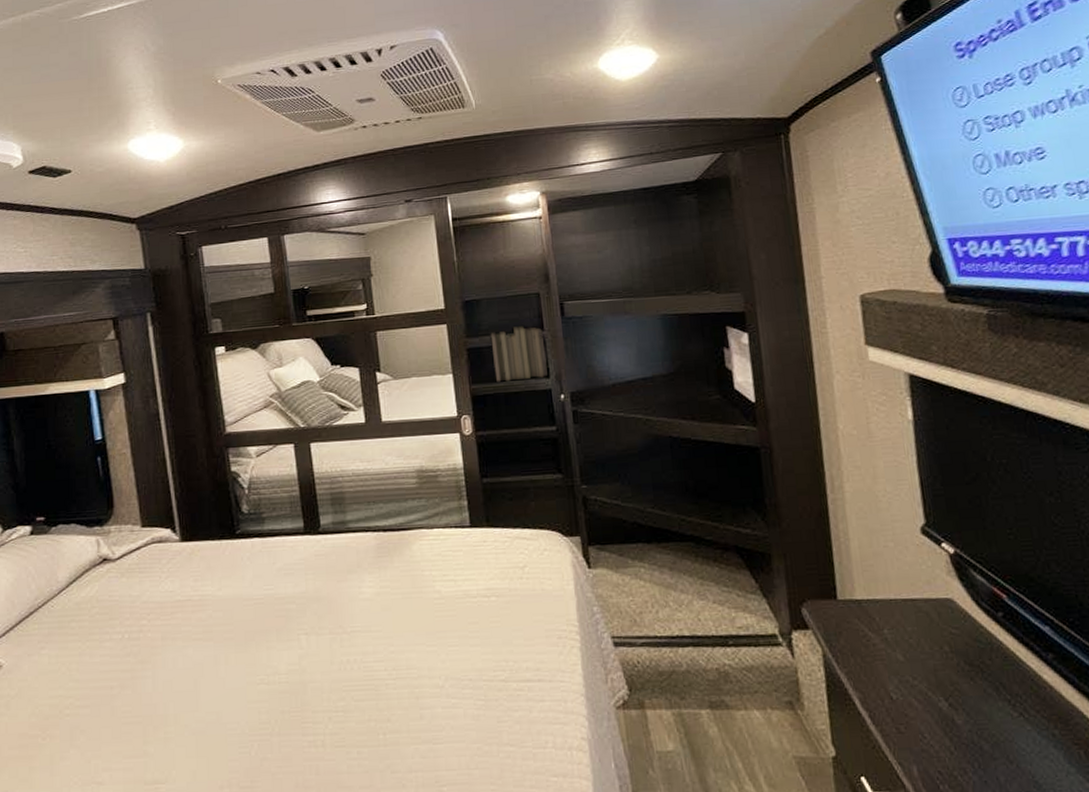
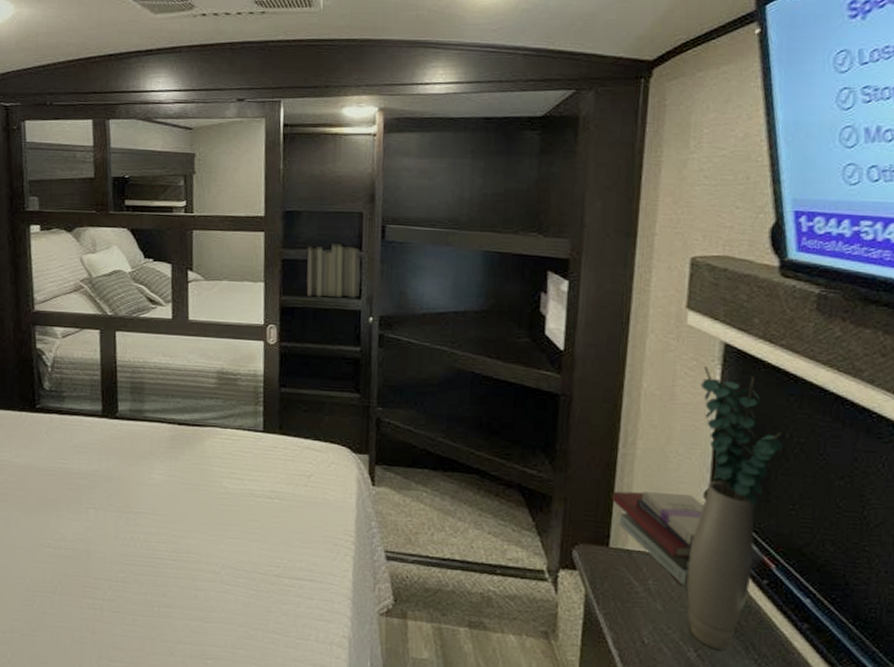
books: none [829,533,925,631] -> present [612,491,703,587]
vase: none [893,400,988,695] -> present [686,366,784,650]

